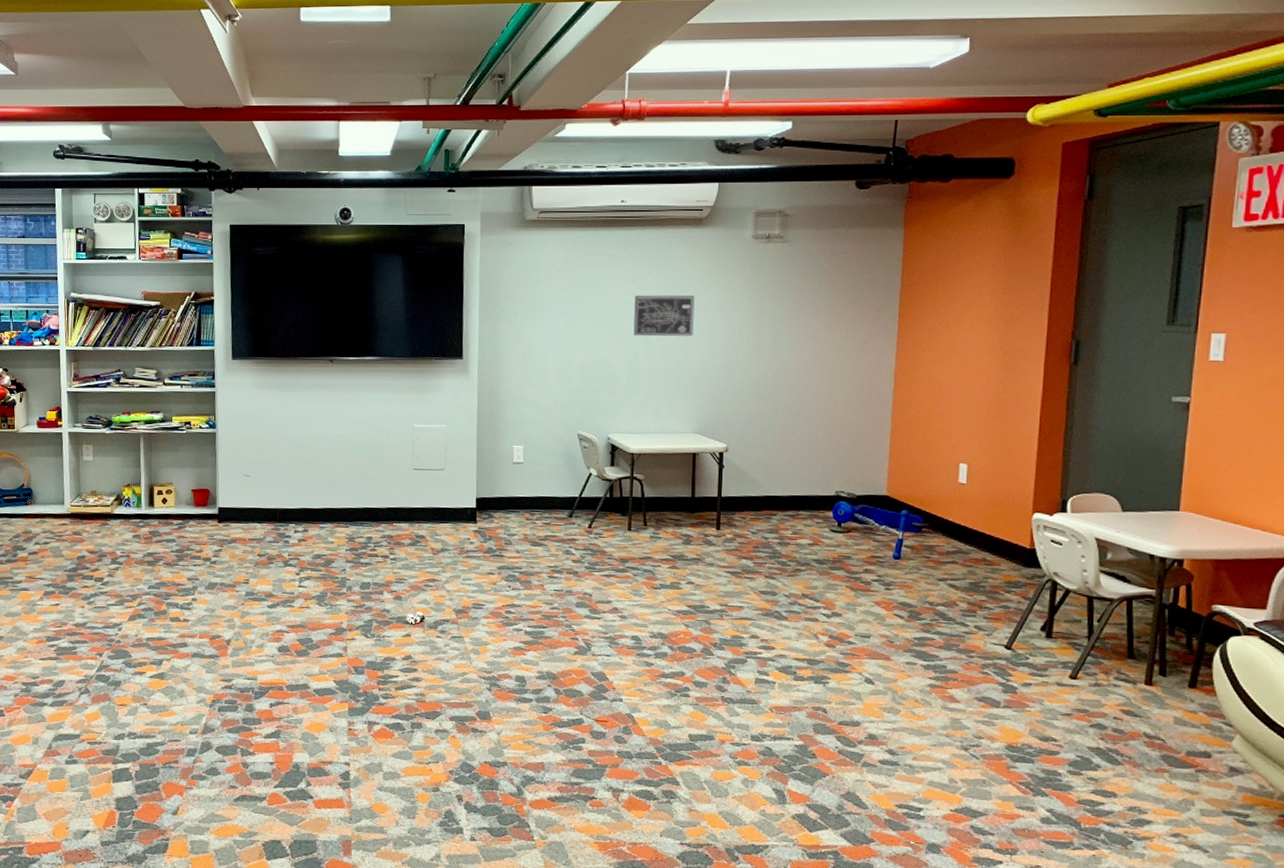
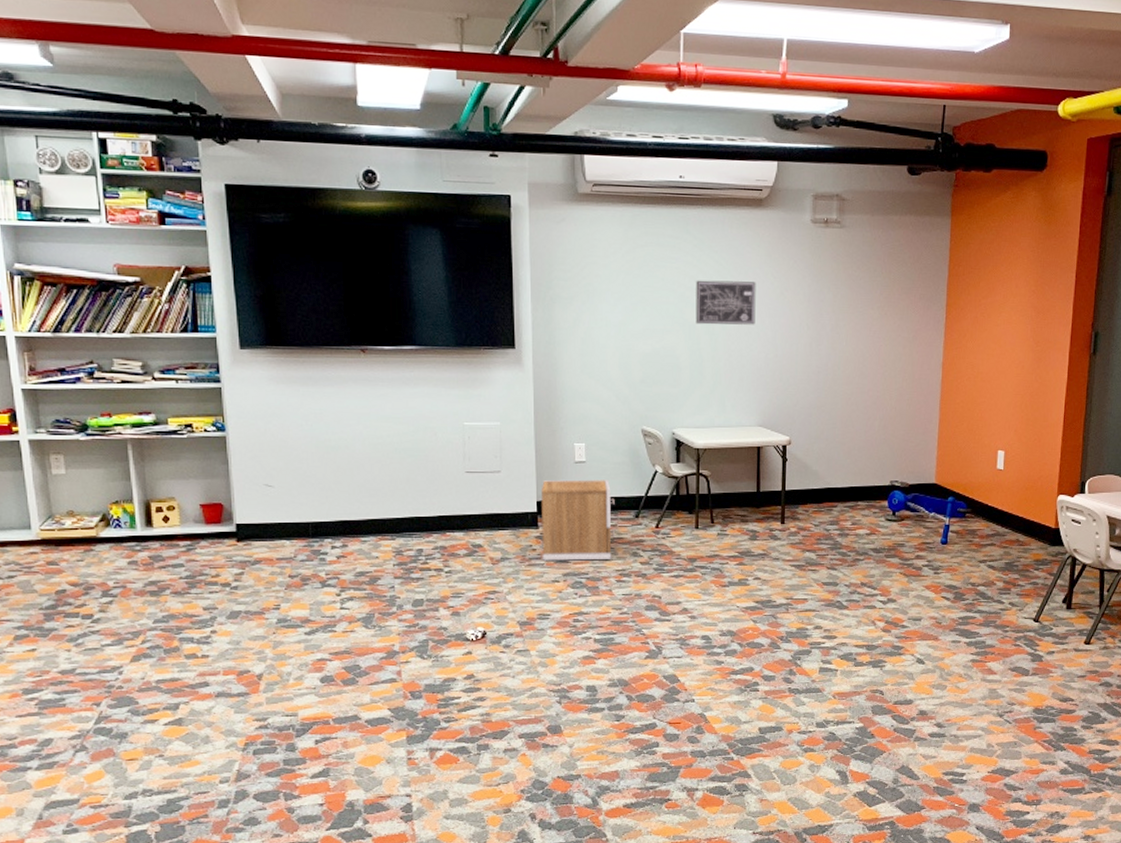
nightstand: none [479,478,550,556] -> present [541,479,616,561]

